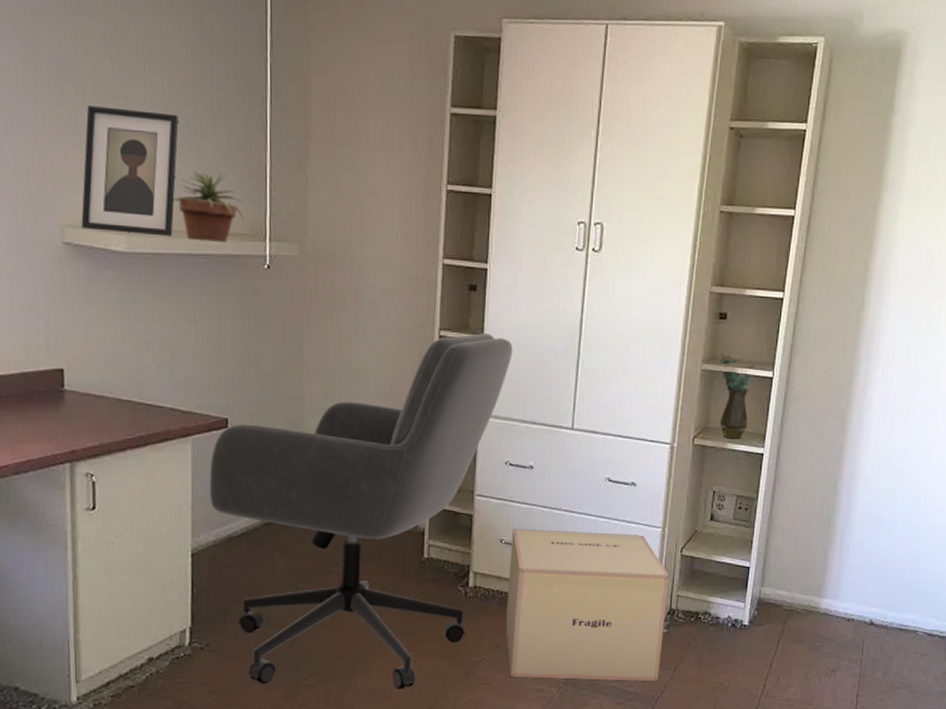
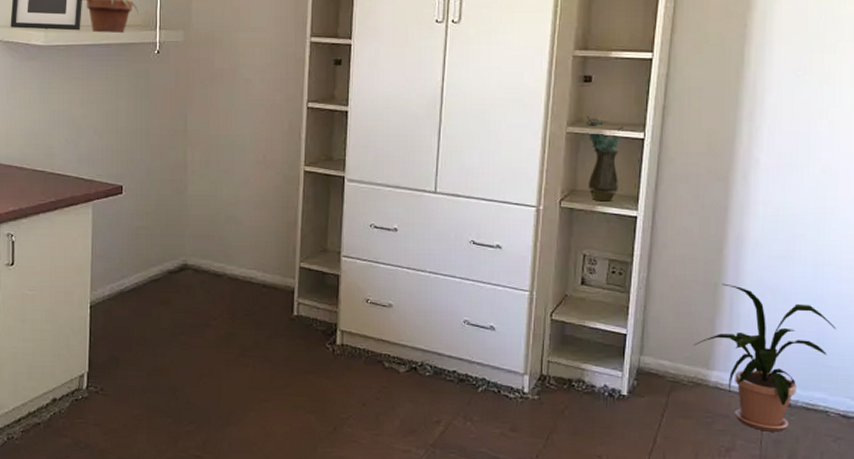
office chair: present [209,333,513,689] -> none [106,104,376,441]
cardboard box: present [505,528,669,682] -> none [372,288,539,450]
house plant: none [808,517,928,652] -> present [693,283,836,432]

